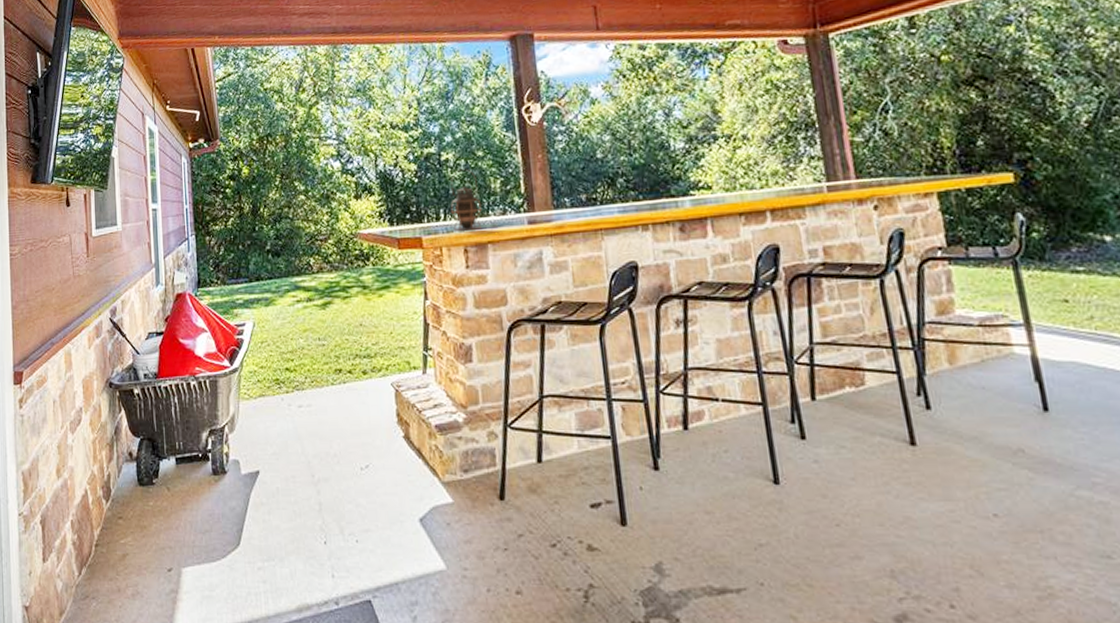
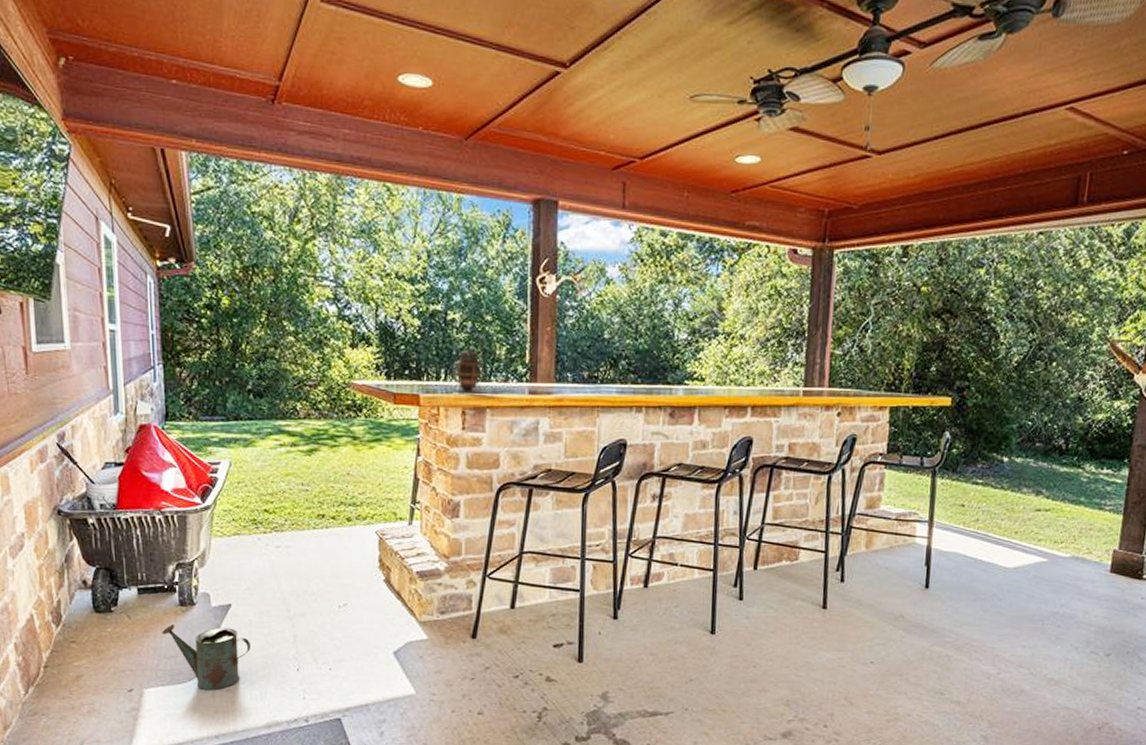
watering can: none [197,495,279,569] -> present [162,624,251,691]

